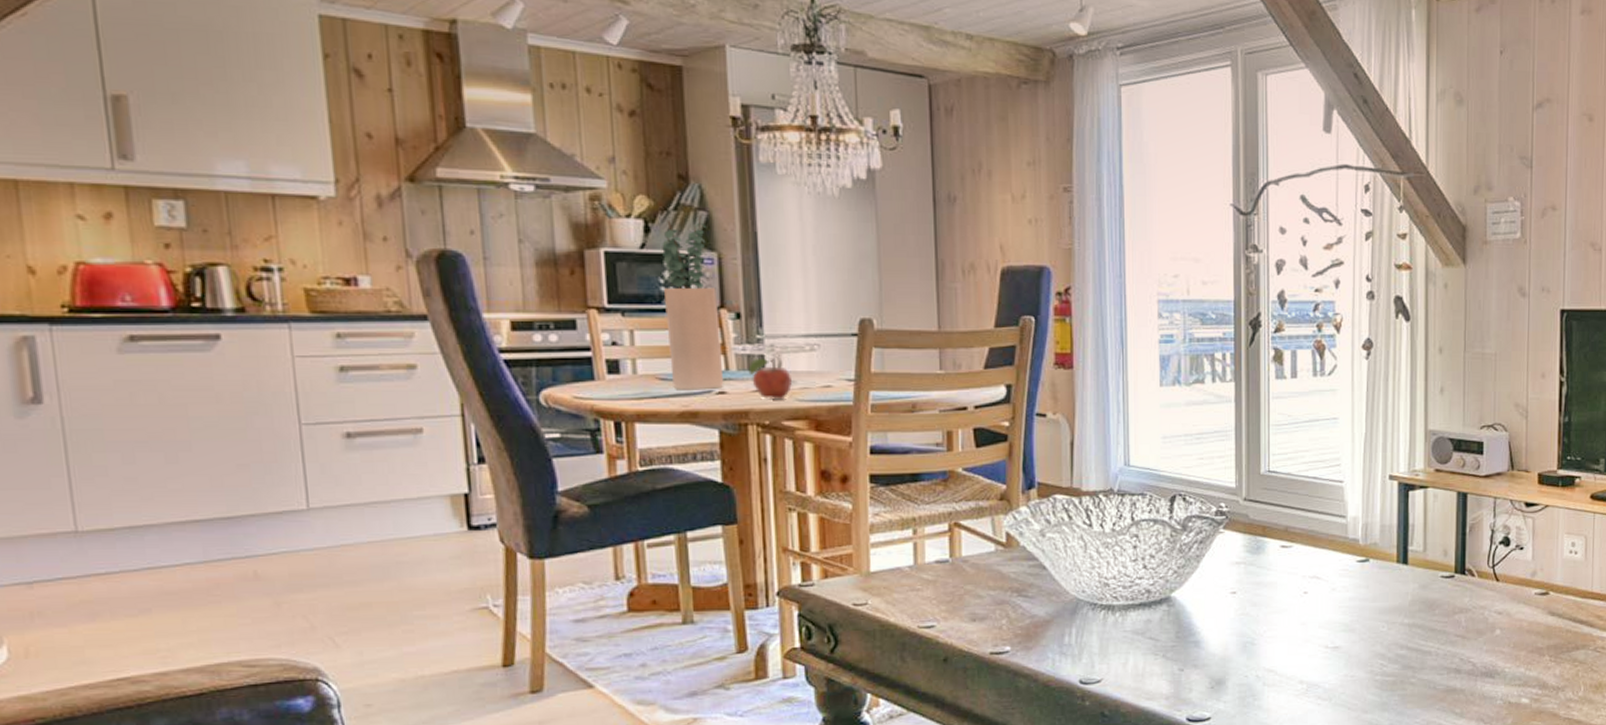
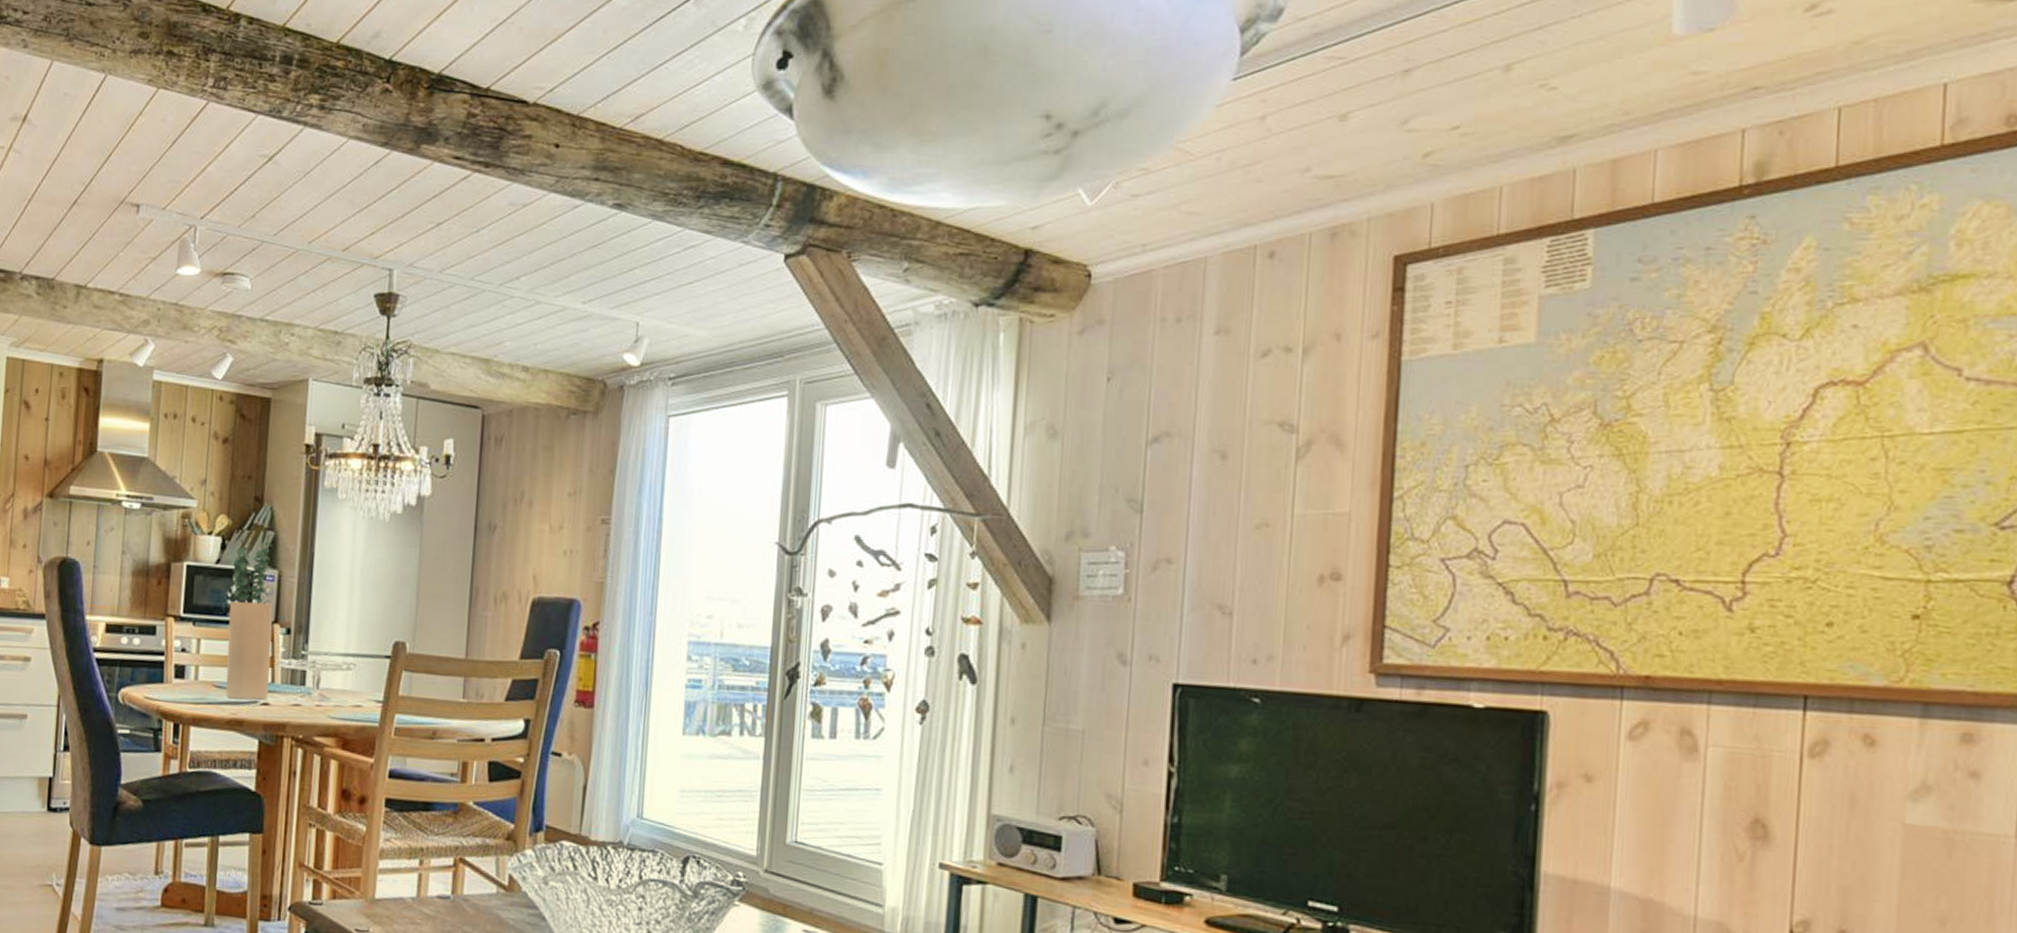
fruit: present [748,358,792,399] -> none [290,673,327,715]

